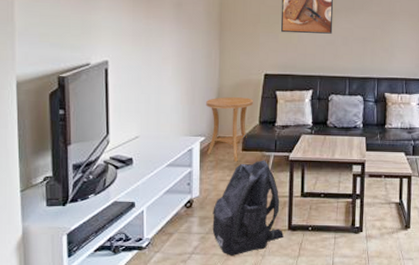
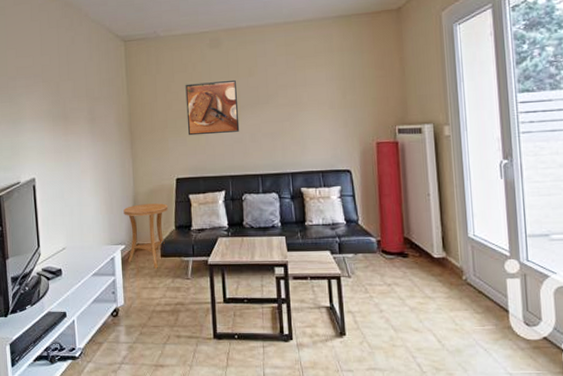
backpack: present [212,160,283,257] -> none [138,265,209,367]

